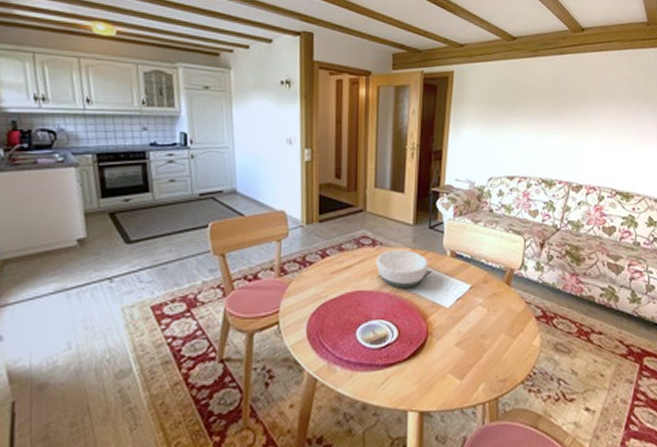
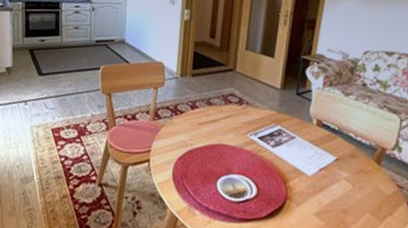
bowl: present [376,250,428,289] -> none [241,110,293,150]

